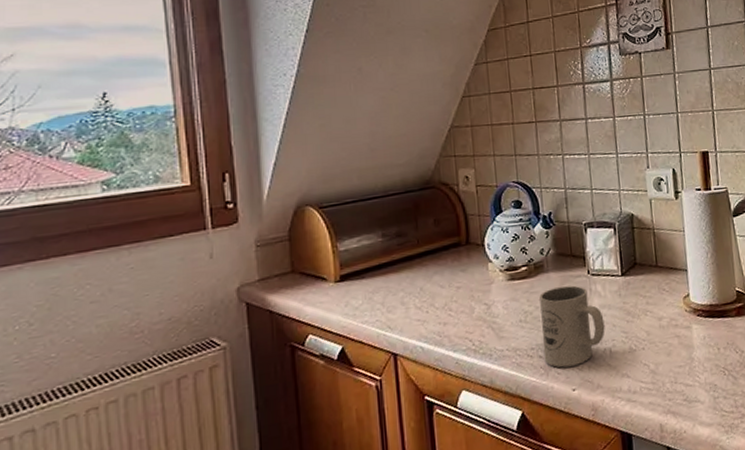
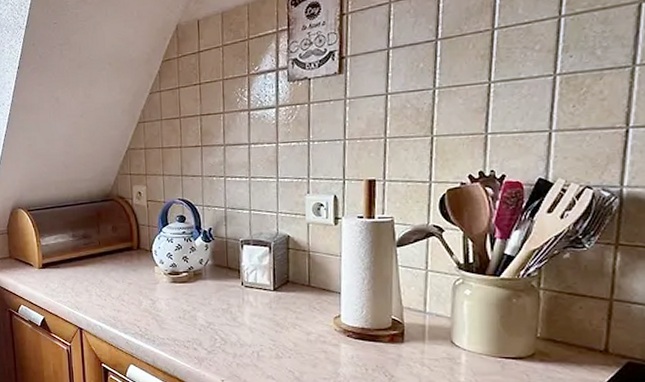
mug: present [539,285,605,368] -> none [197,294,255,361]

